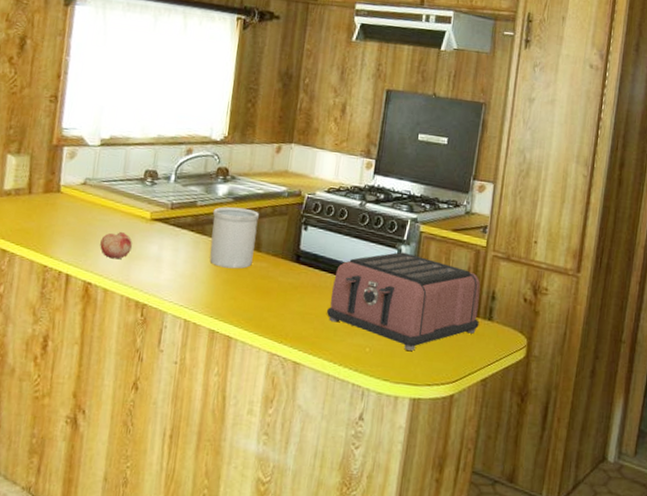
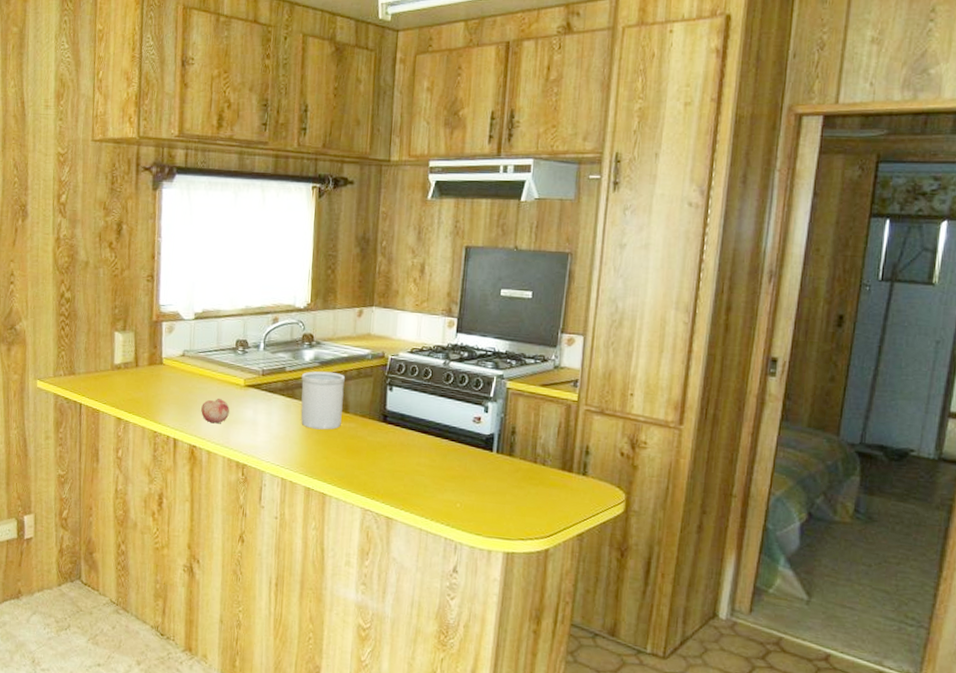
toaster: present [327,252,481,351] -> none [416,409,573,506]

